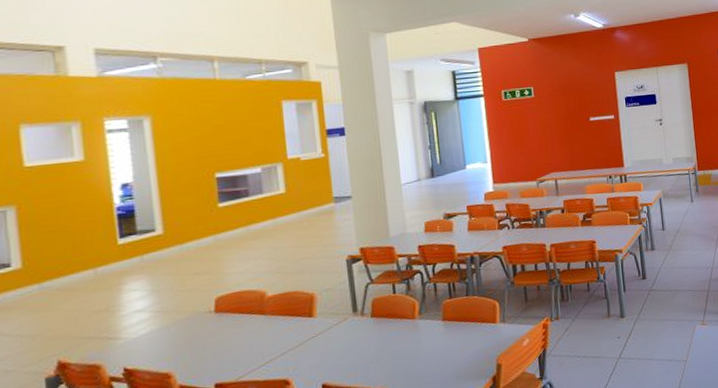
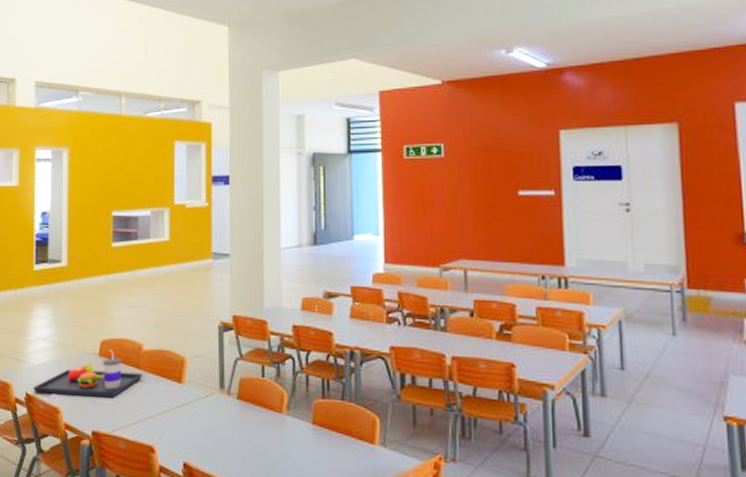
food tray: none [132,303,269,367] -> present [32,349,143,399]

